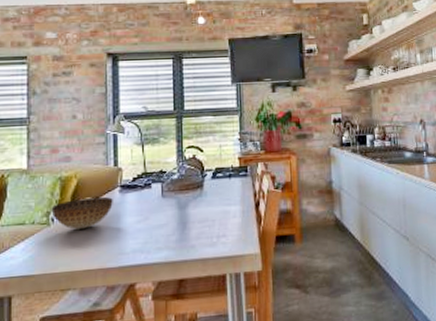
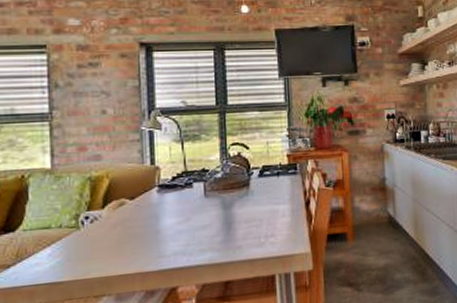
bowl: present [51,196,113,229] -> none [80,197,151,233]

